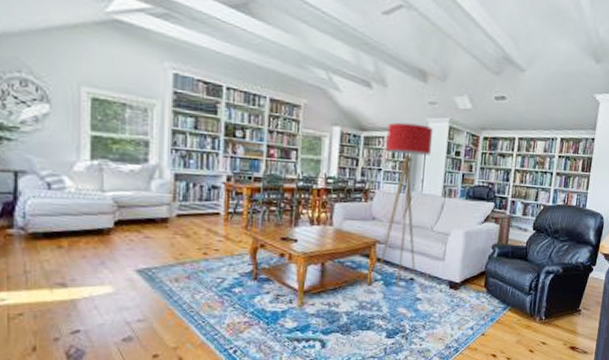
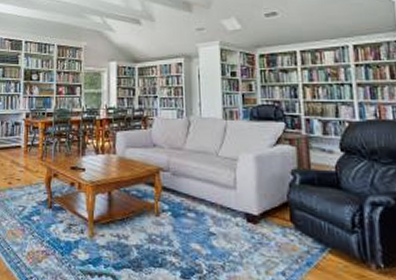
floor lamp: present [378,122,434,286] -> none [159,50,206,218]

